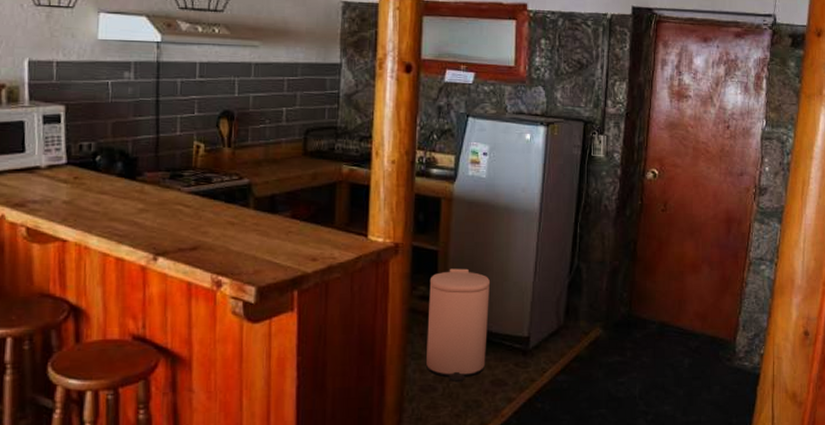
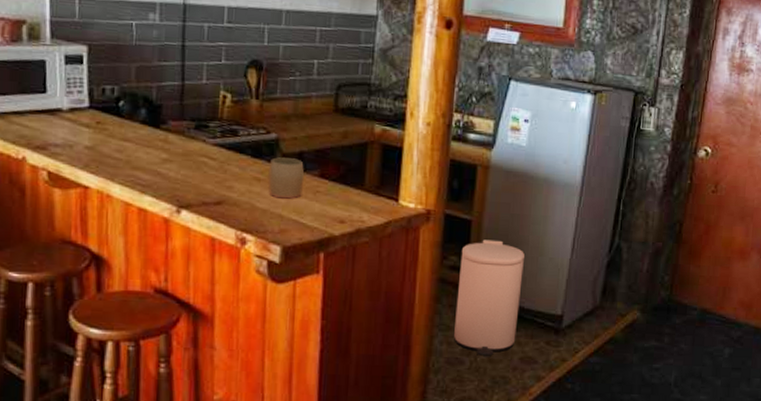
mug: none [241,201,277,240] -> present [268,157,305,199]

